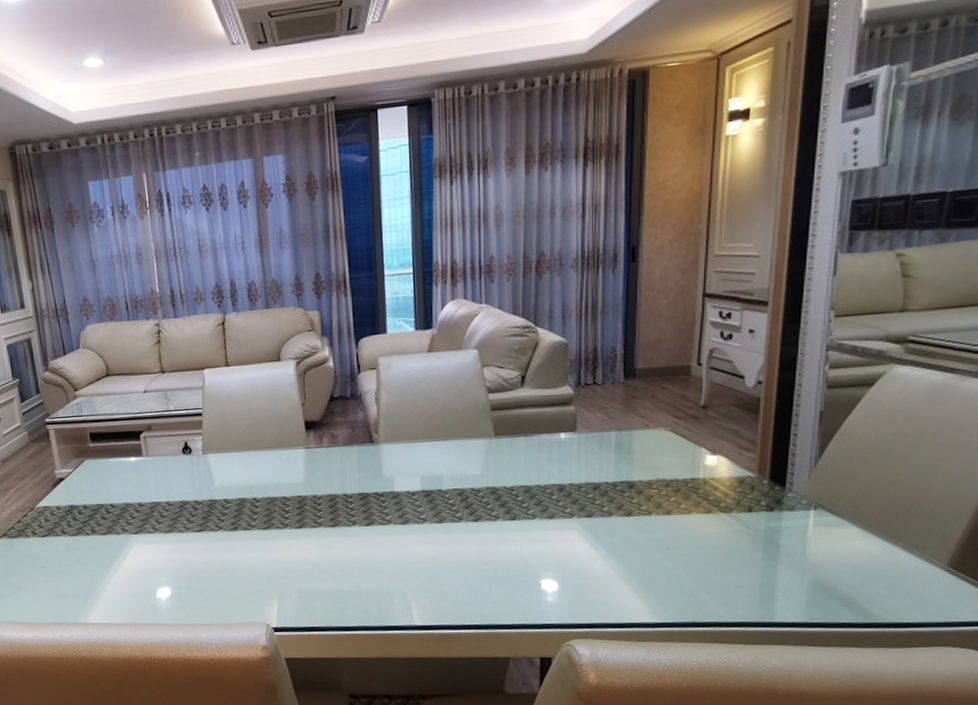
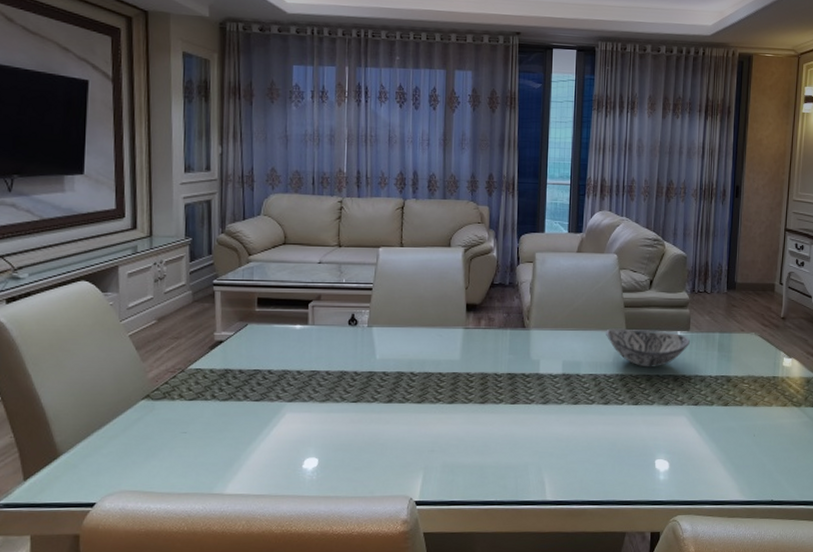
decorative bowl: none [470,434,577,478] -> present [606,328,690,367]

